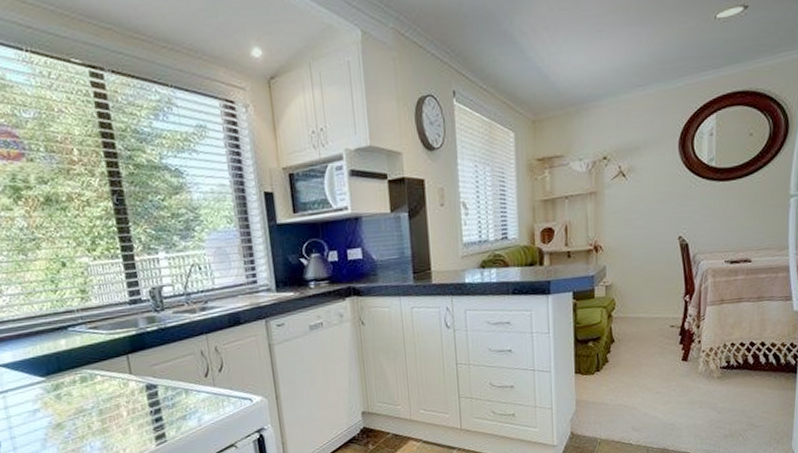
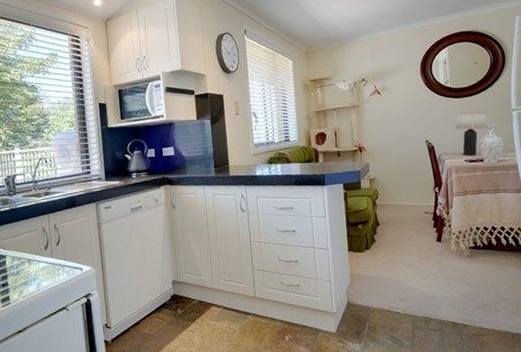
table lamp: none [716,197,758,256] -> present [455,111,487,156]
vase: none [743,213,776,266] -> present [478,123,504,165]

